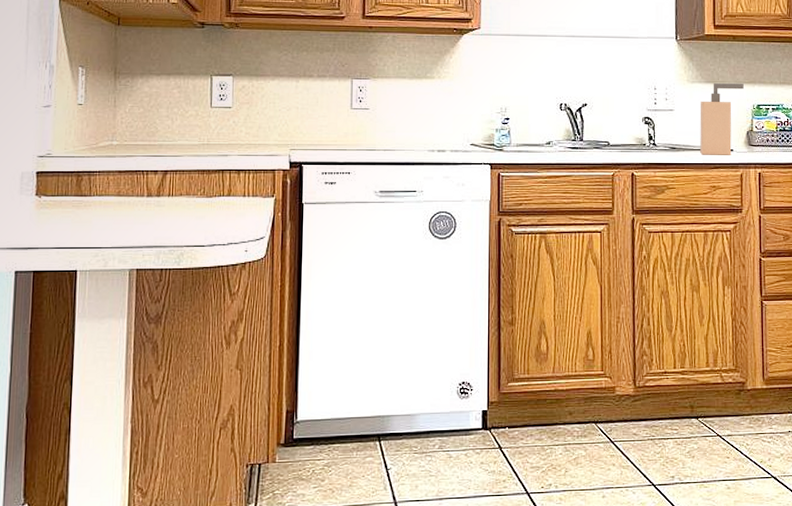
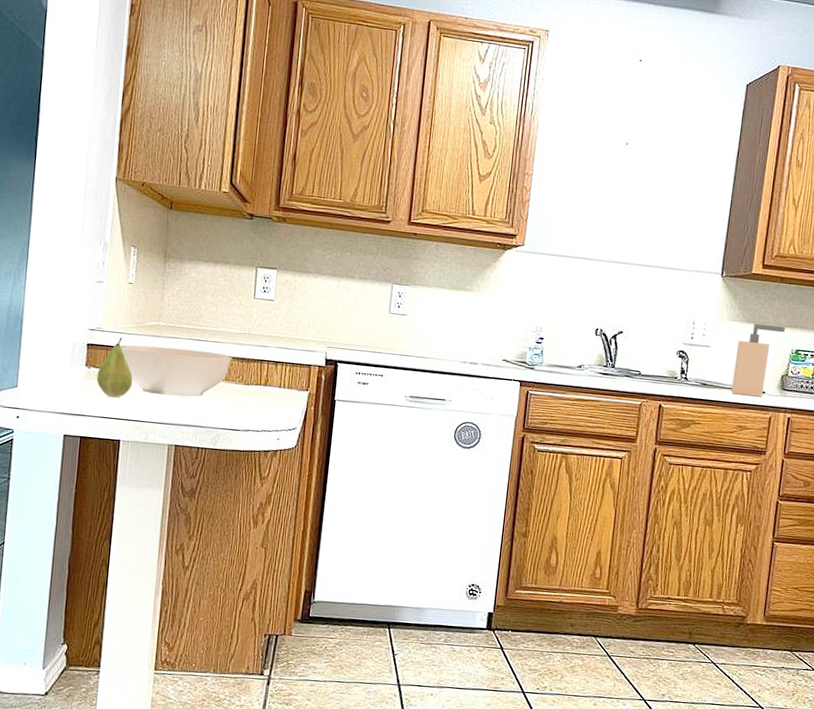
fruit: none [48,161,88,226] -> present [96,337,133,398]
bowl: none [72,166,192,217] -> present [120,345,232,397]

